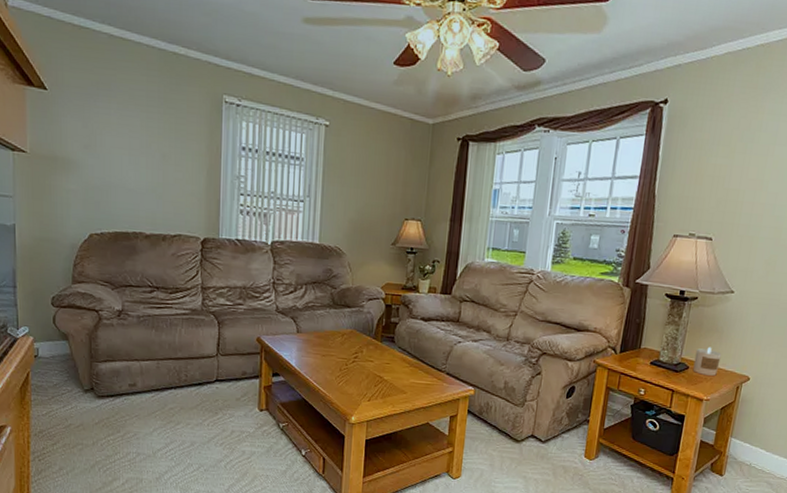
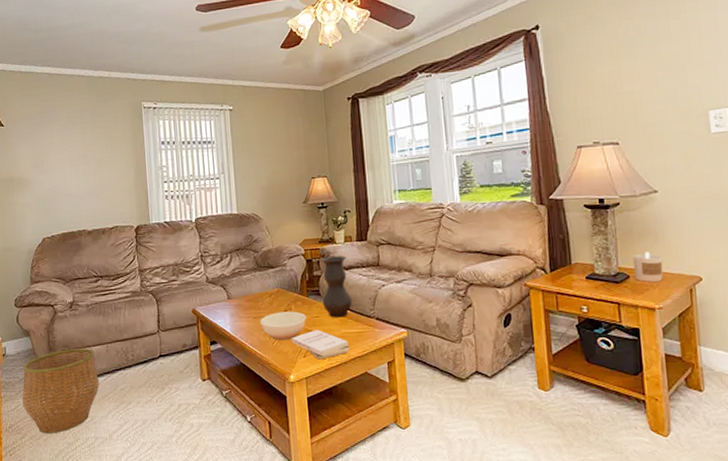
basket: none [55,359,146,444] -> present [21,348,99,434]
bowl: none [328,353,378,383] -> present [260,311,307,341]
books: none [357,376,416,406] -> present [291,329,350,360]
vase: none [395,304,428,368] -> present [321,256,352,318]

